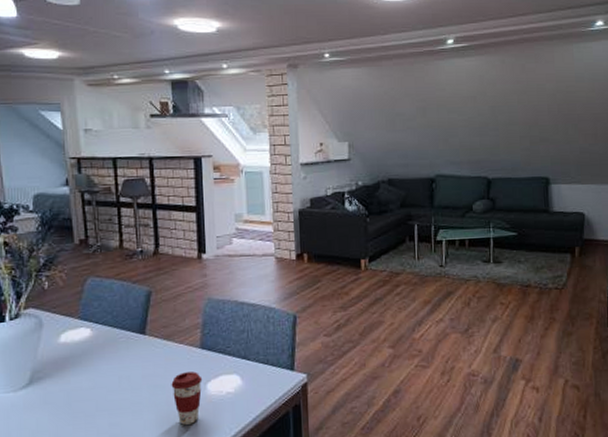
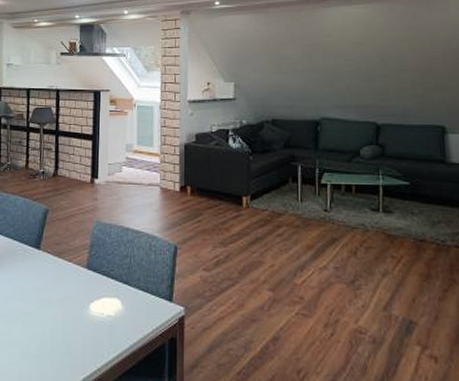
coffee cup: present [171,371,203,425] -> none [58,290,87,342]

